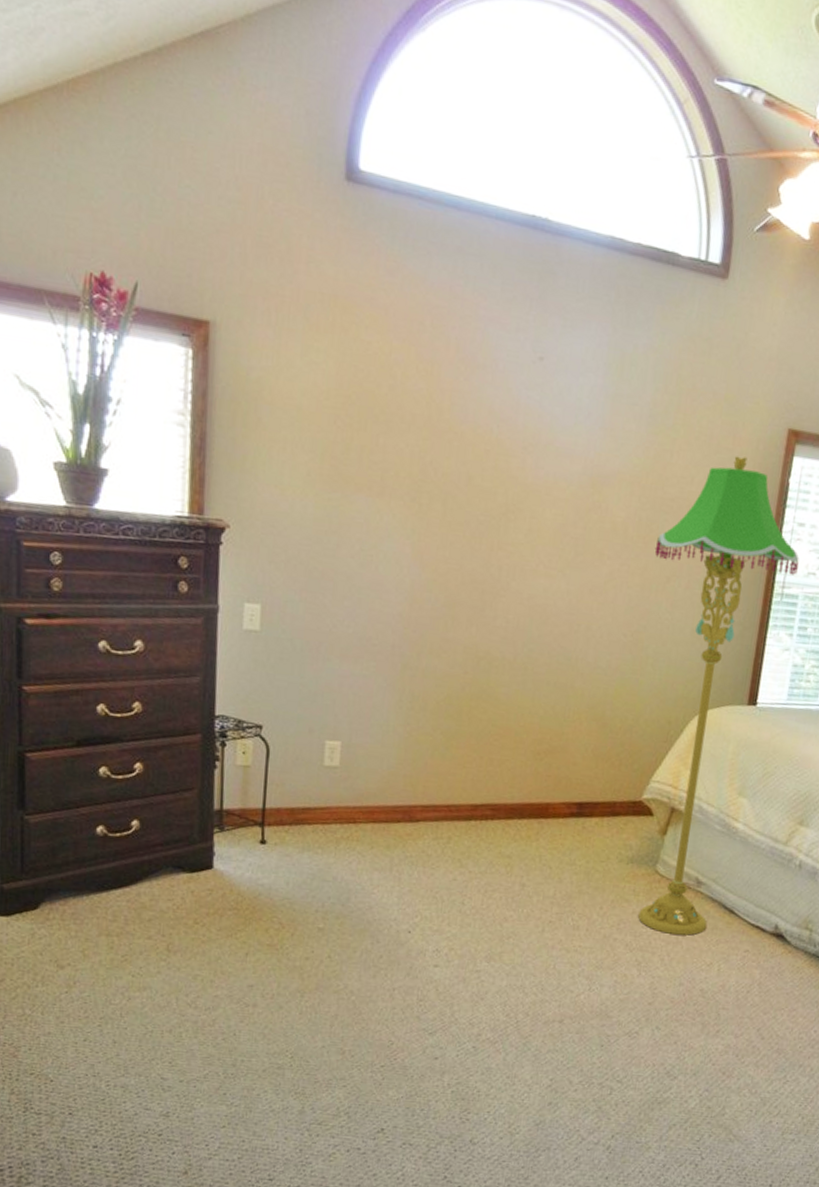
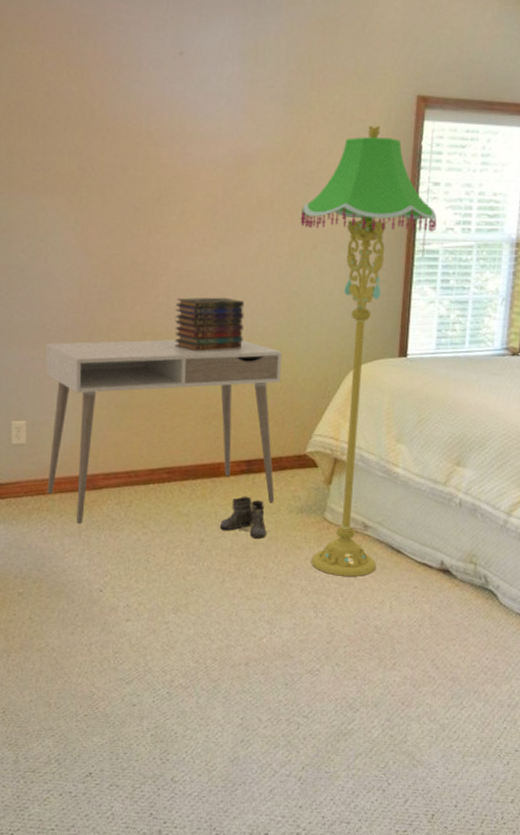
desk: none [358,658,625,859] -> present [46,339,282,525]
book stack: none [509,622,589,683] -> present [174,297,245,352]
boots: none [544,841,596,888] -> present [220,496,269,538]

